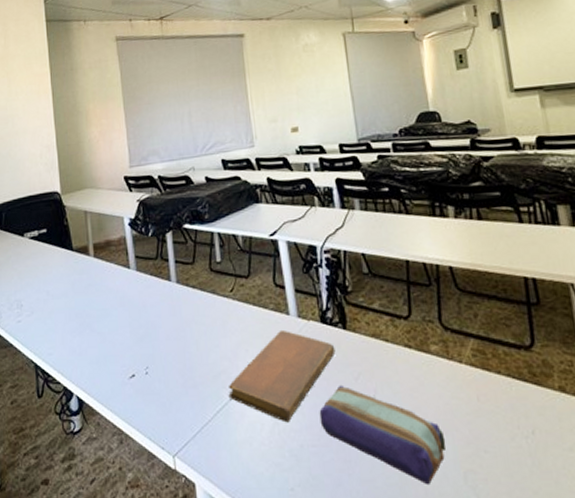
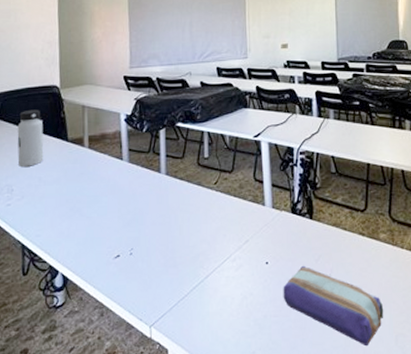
water bottle: none [22,218,50,280] -> present [17,109,44,167]
notebook: present [228,329,336,423] -> none [205,218,302,297]

